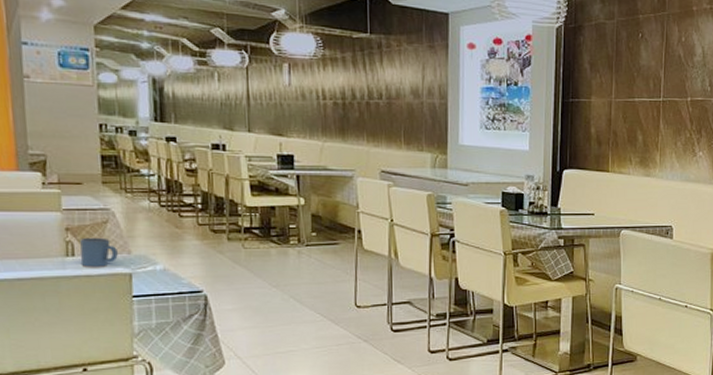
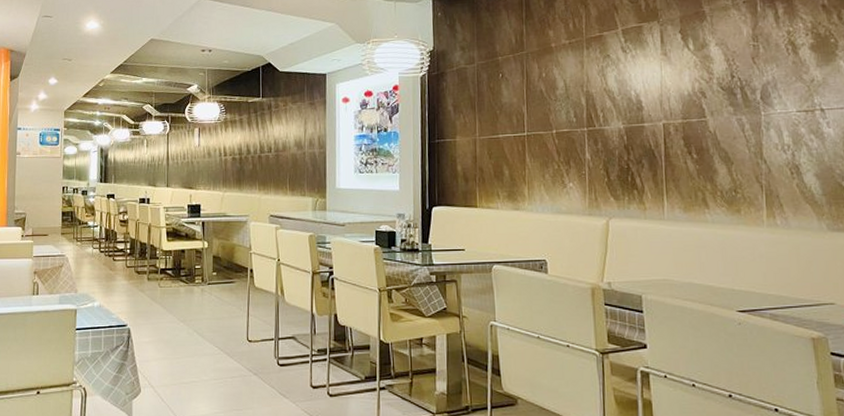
mug: present [80,237,118,268] -> none [42,279,68,305]

